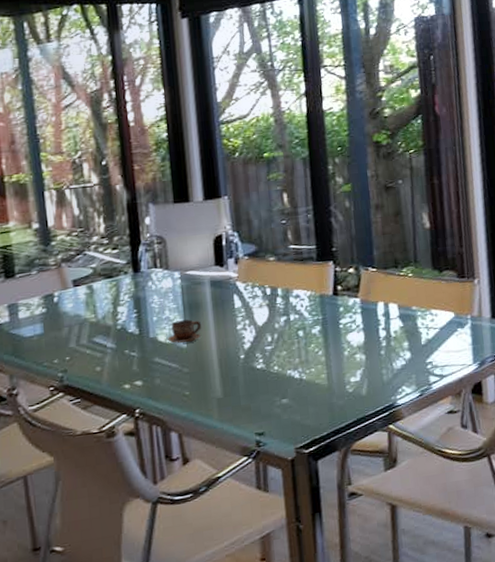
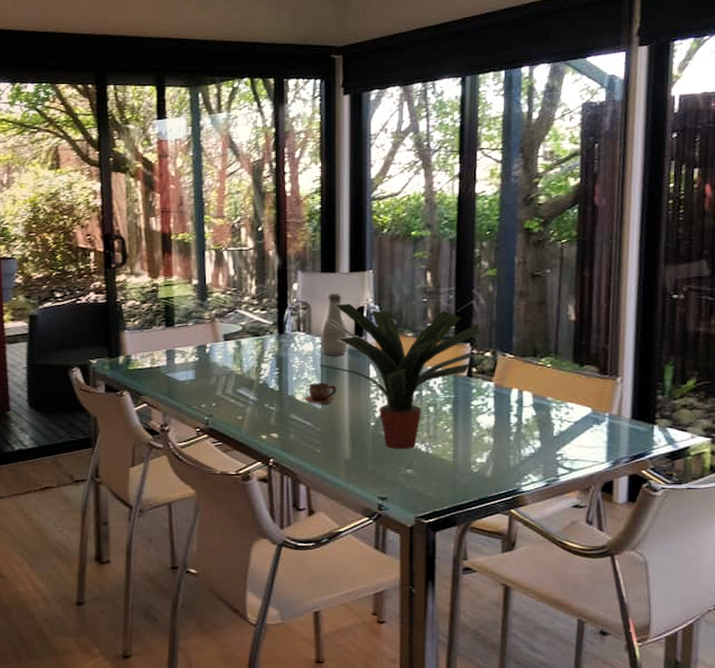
bottle: none [179,222,209,291] -> present [320,292,347,357]
potted plant: none [180,201,353,380] -> present [319,286,497,449]

